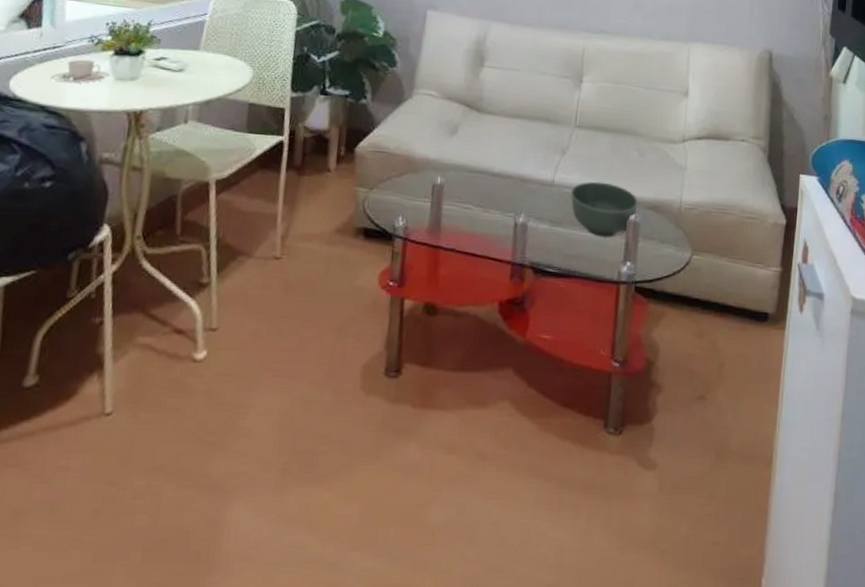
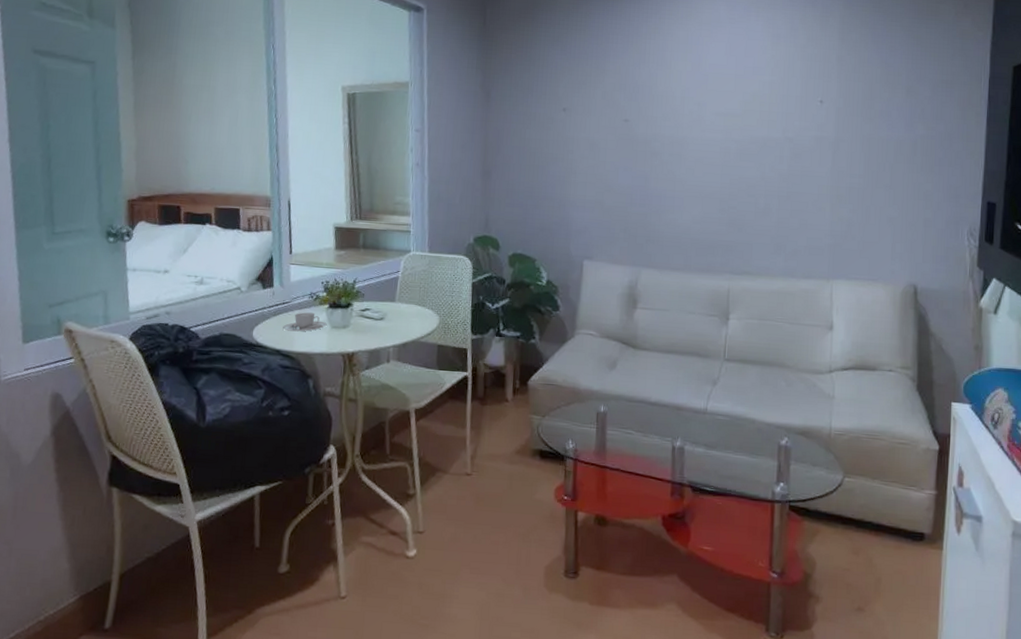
bowl: present [570,181,638,238] -> none [723,409,788,461]

